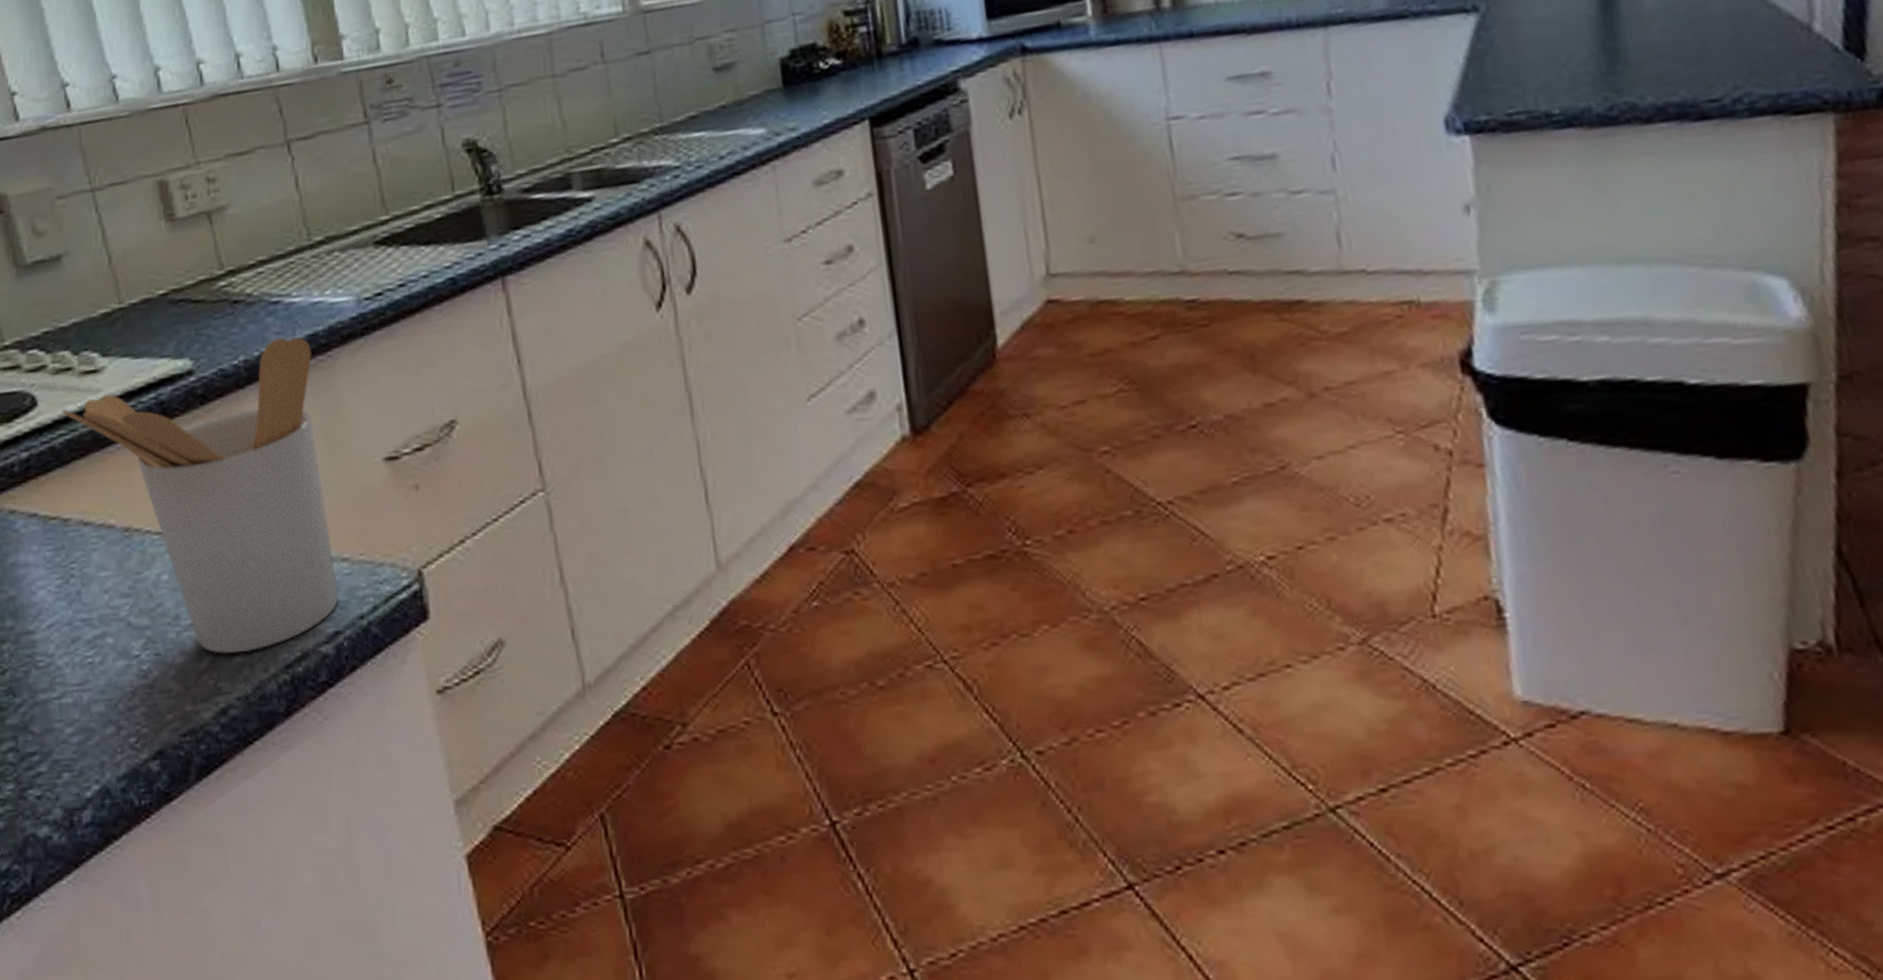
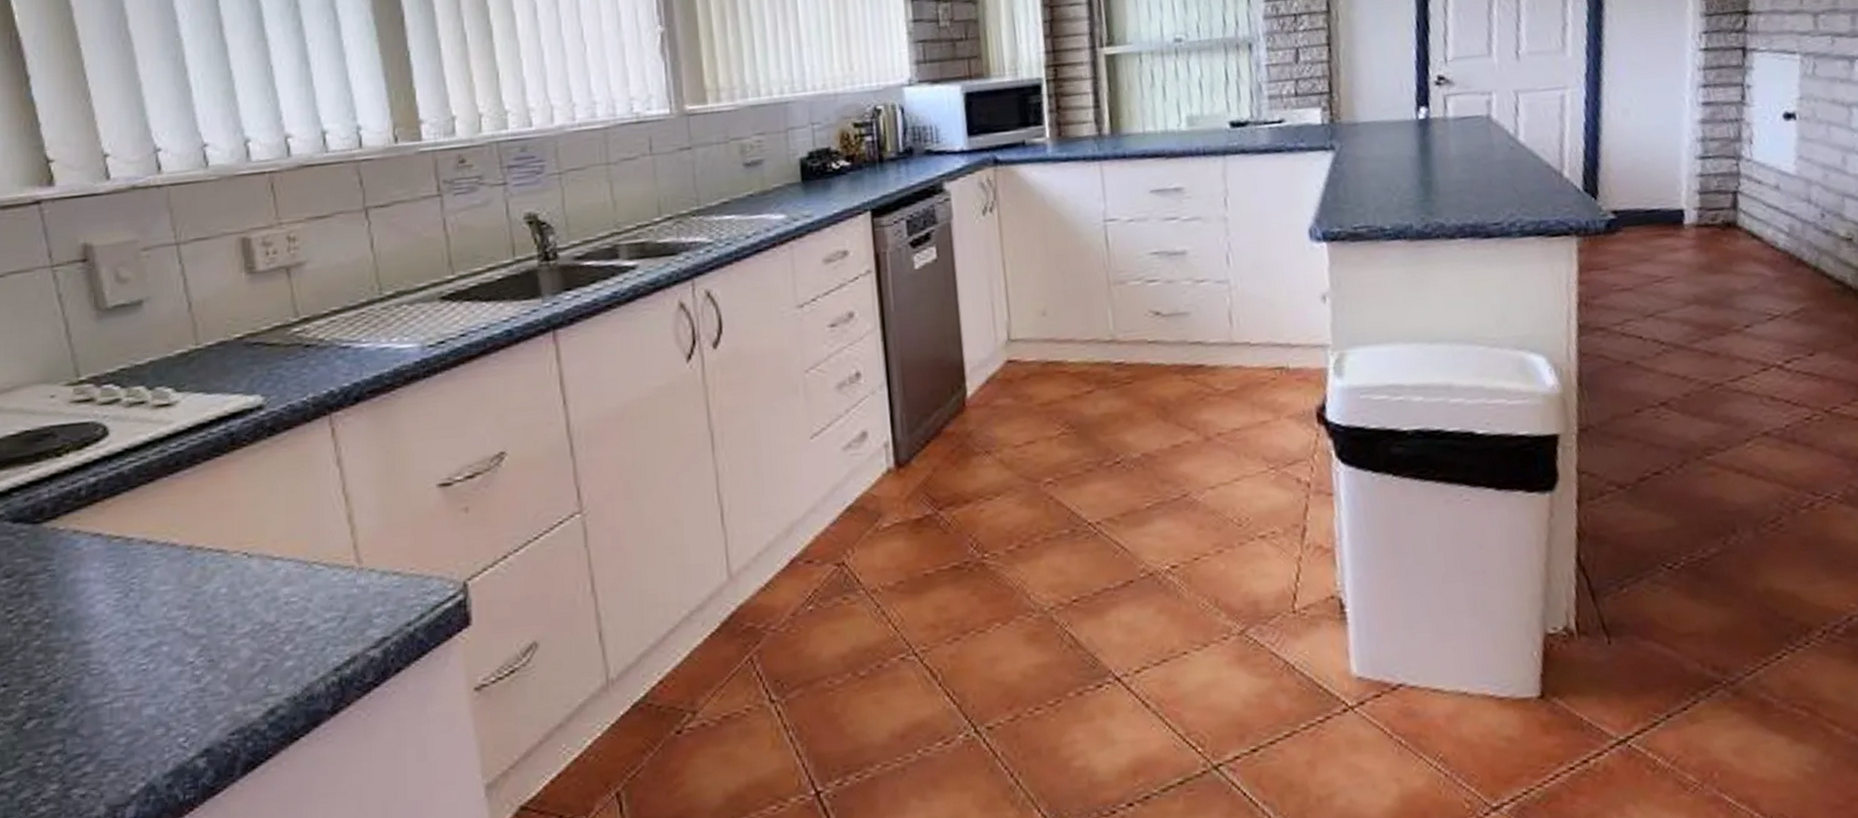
utensil holder: present [62,337,339,655] -> none [133,378,389,660]

